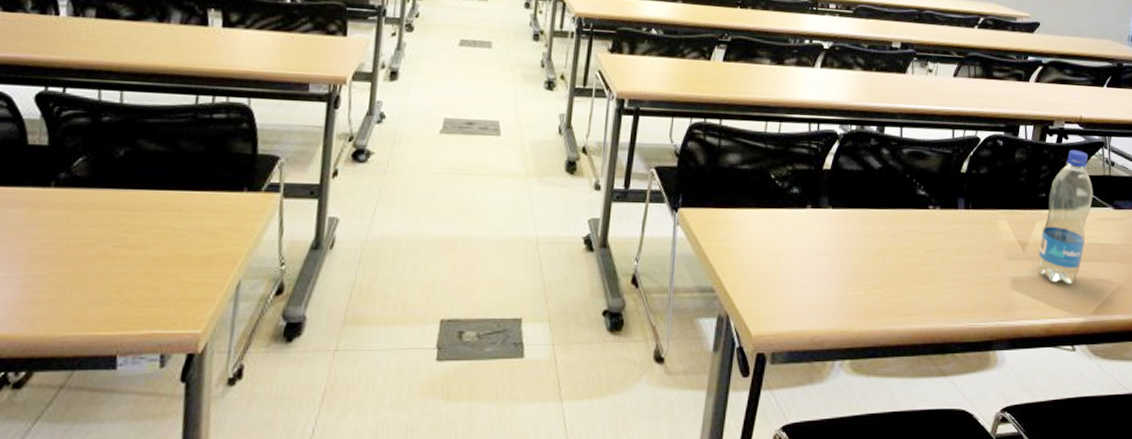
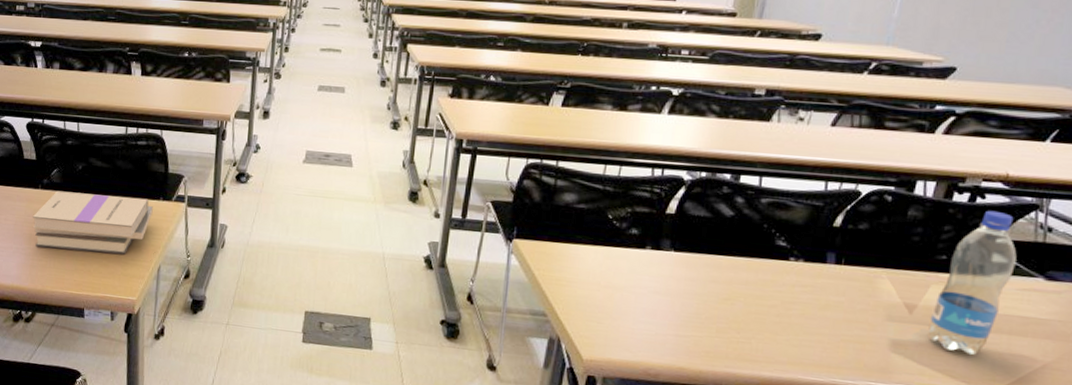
books: none [35,188,233,273] -> present [32,190,153,254]

